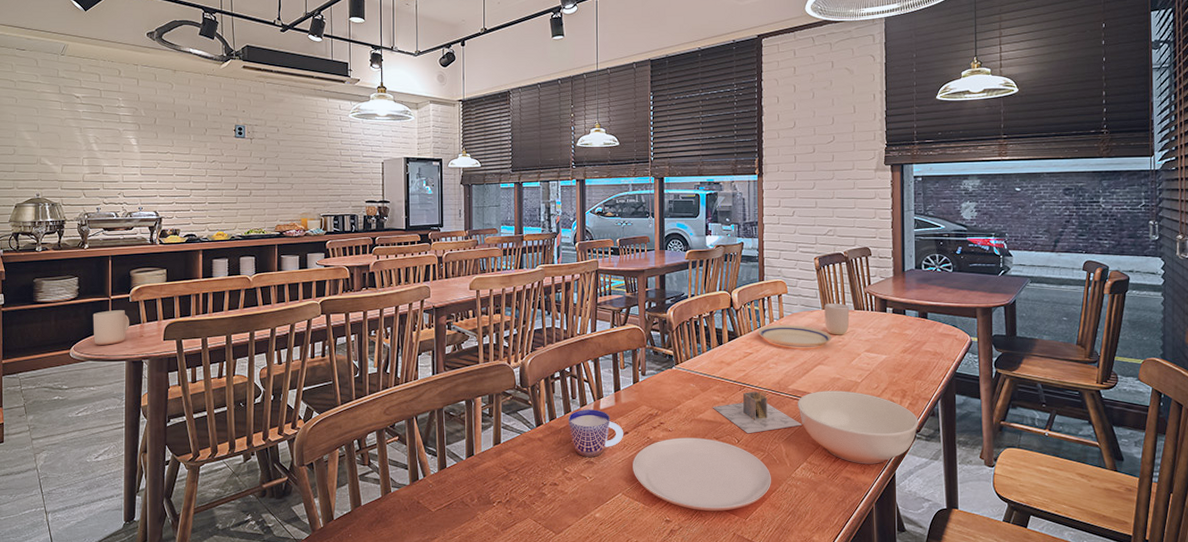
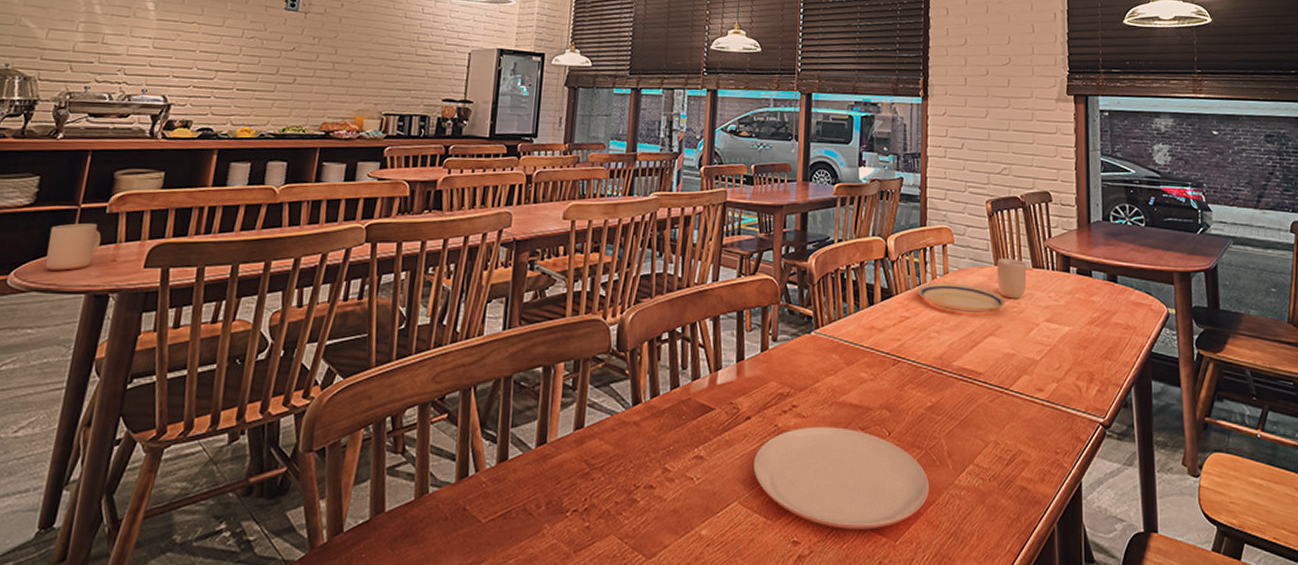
cup: present [569,410,624,457] -> none [674,384,746,450]
napkin holder: present [712,390,802,434] -> none [858,366,969,424]
bowl: present [797,391,920,464] -> none [962,370,1110,469]

